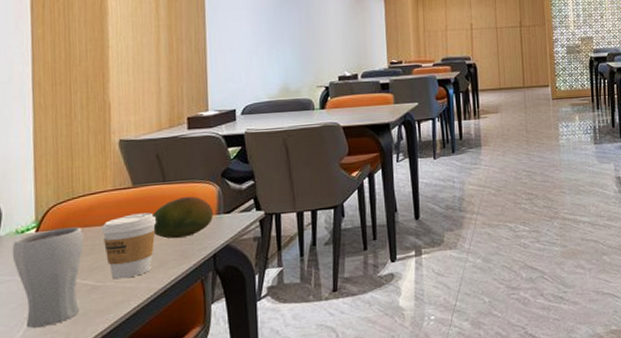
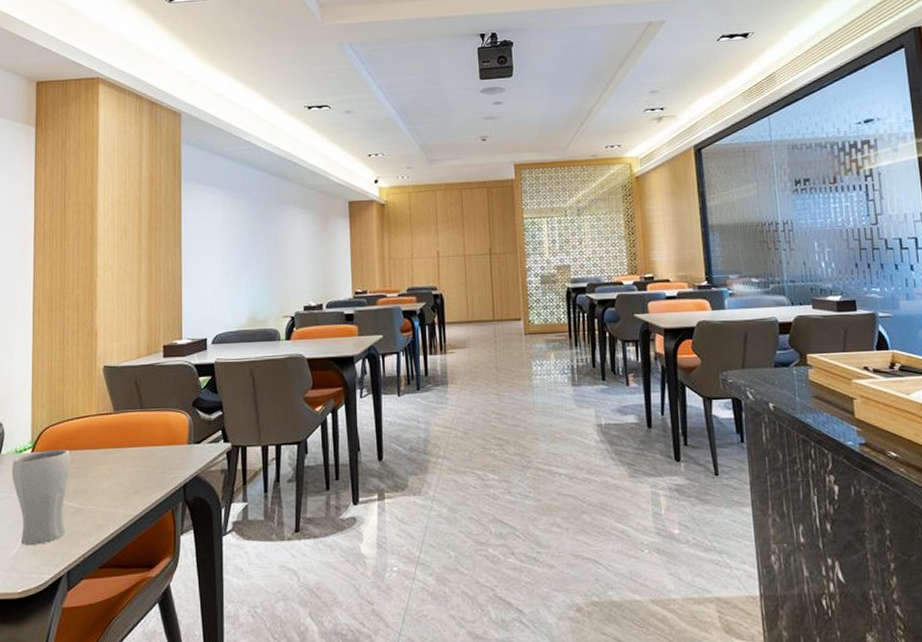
coffee cup: present [102,212,157,280] -> none [86,439,134,504]
fruit: present [152,196,214,239] -> none [130,424,185,467]

